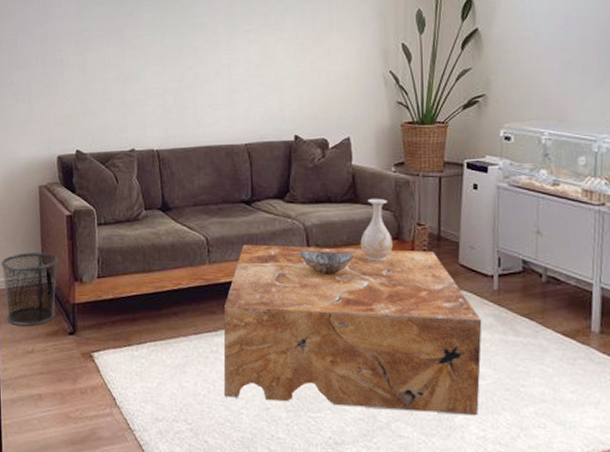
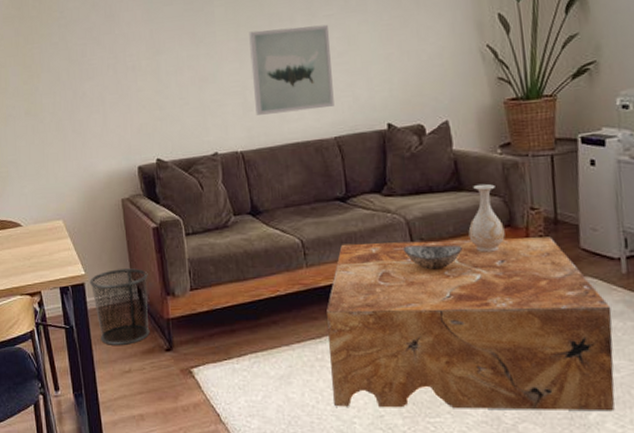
wall art: none [173,38,248,117] -> present [249,24,334,115]

